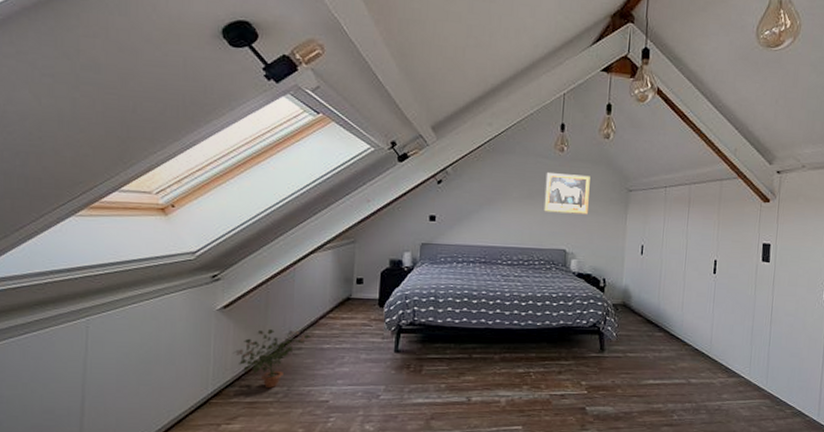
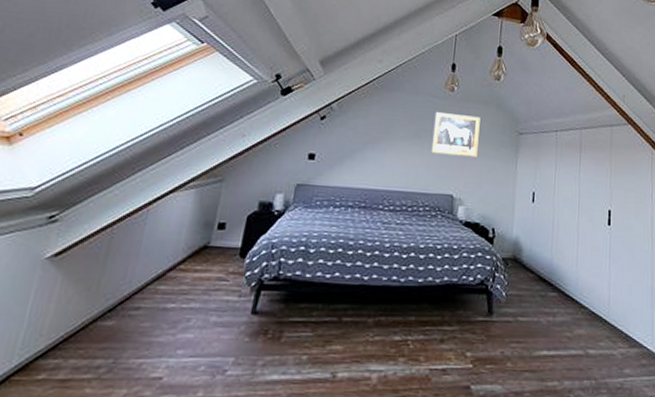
potted plant: present [233,329,312,389] -> none [54,284,155,361]

